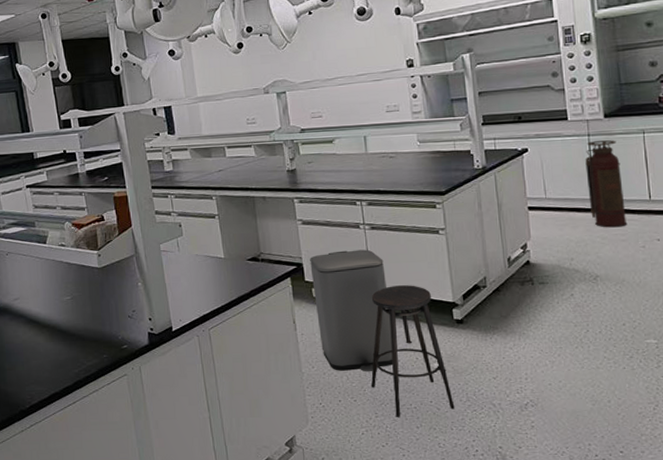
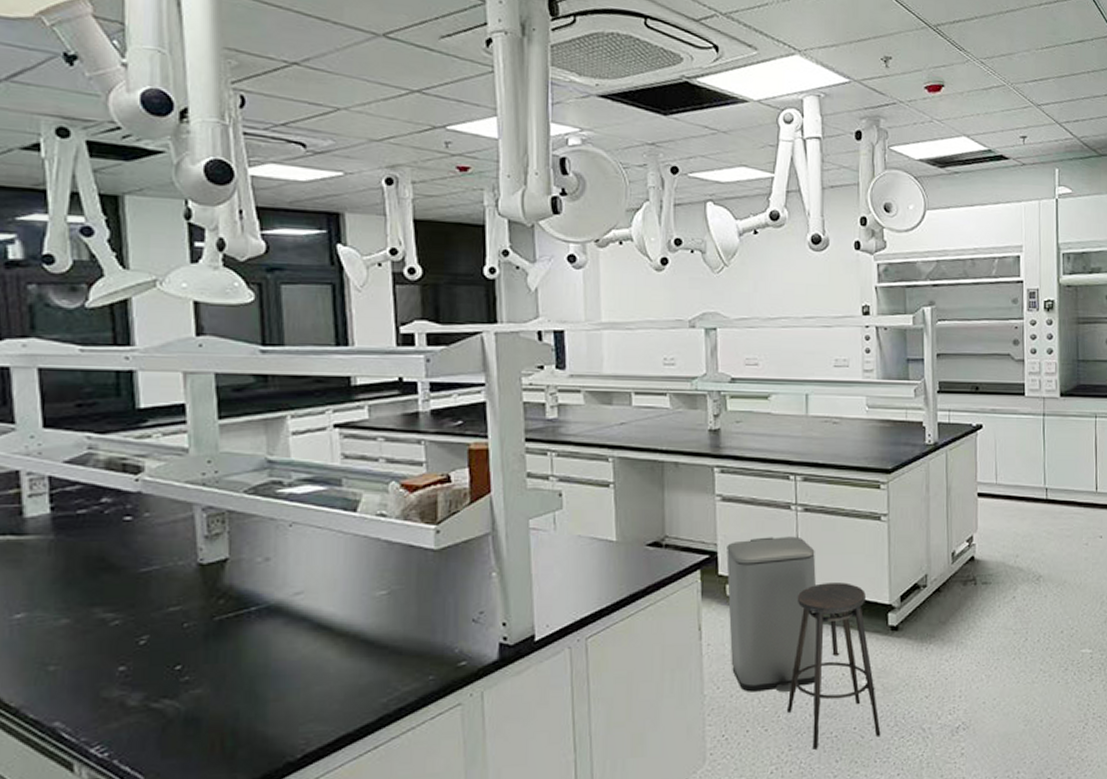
fire extinguisher: present [585,140,628,228] -> none [1038,422,1074,521]

